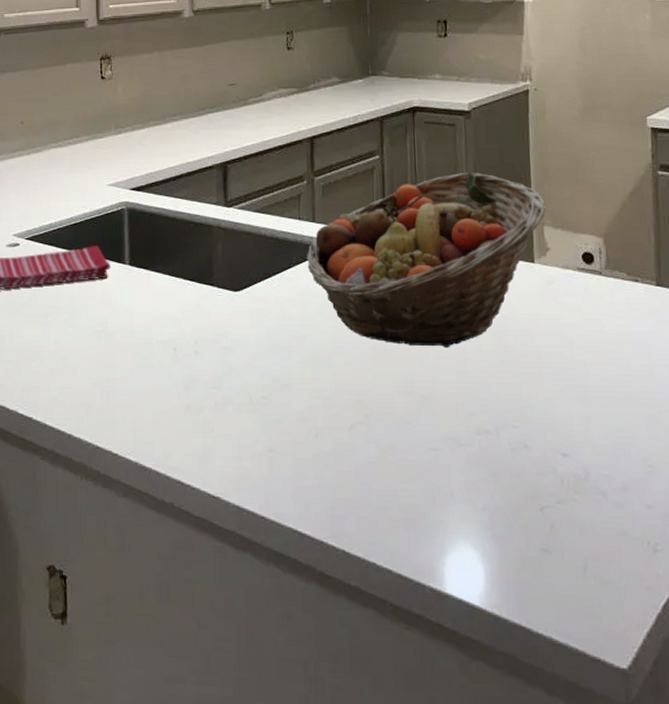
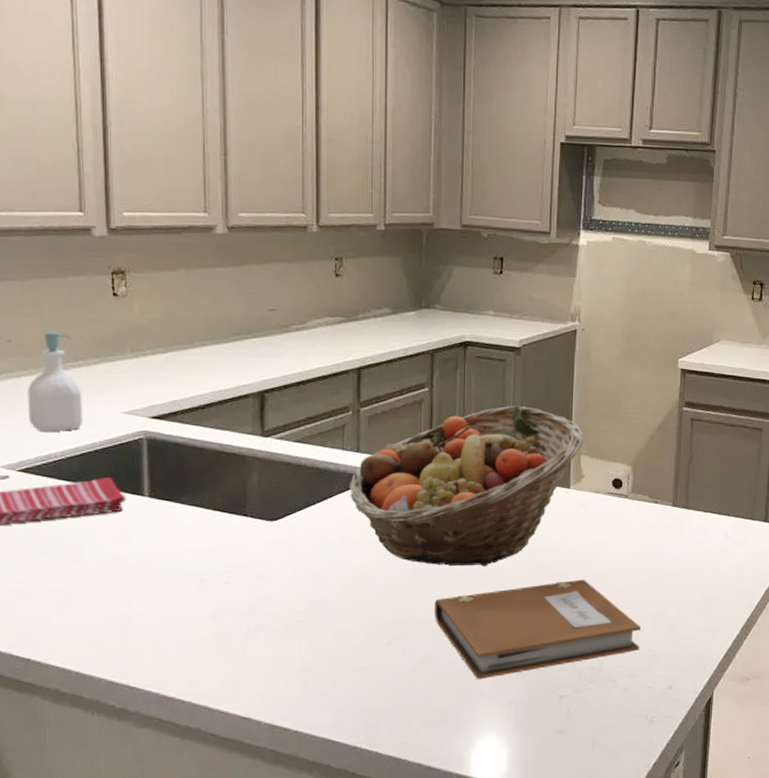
soap bottle: none [34,113,77,204] -> present [27,331,84,433]
notebook: none [396,367,633,478] -> present [435,579,642,680]

